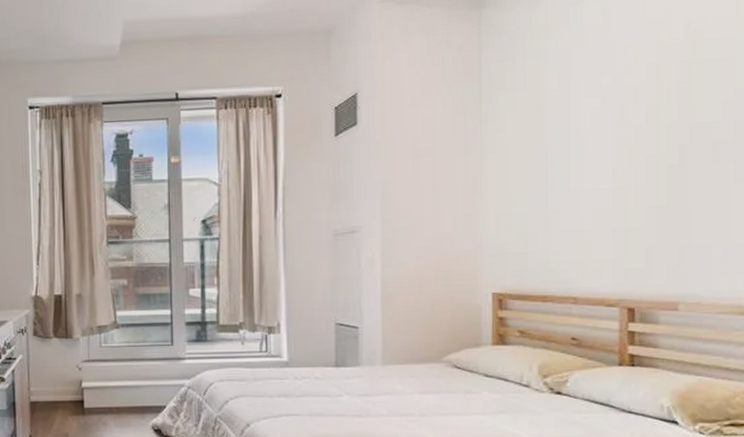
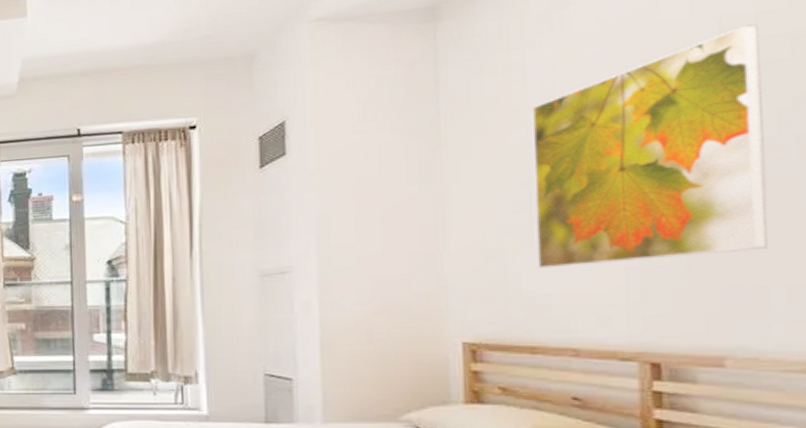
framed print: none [551,27,714,230] -> present [531,24,767,269]

